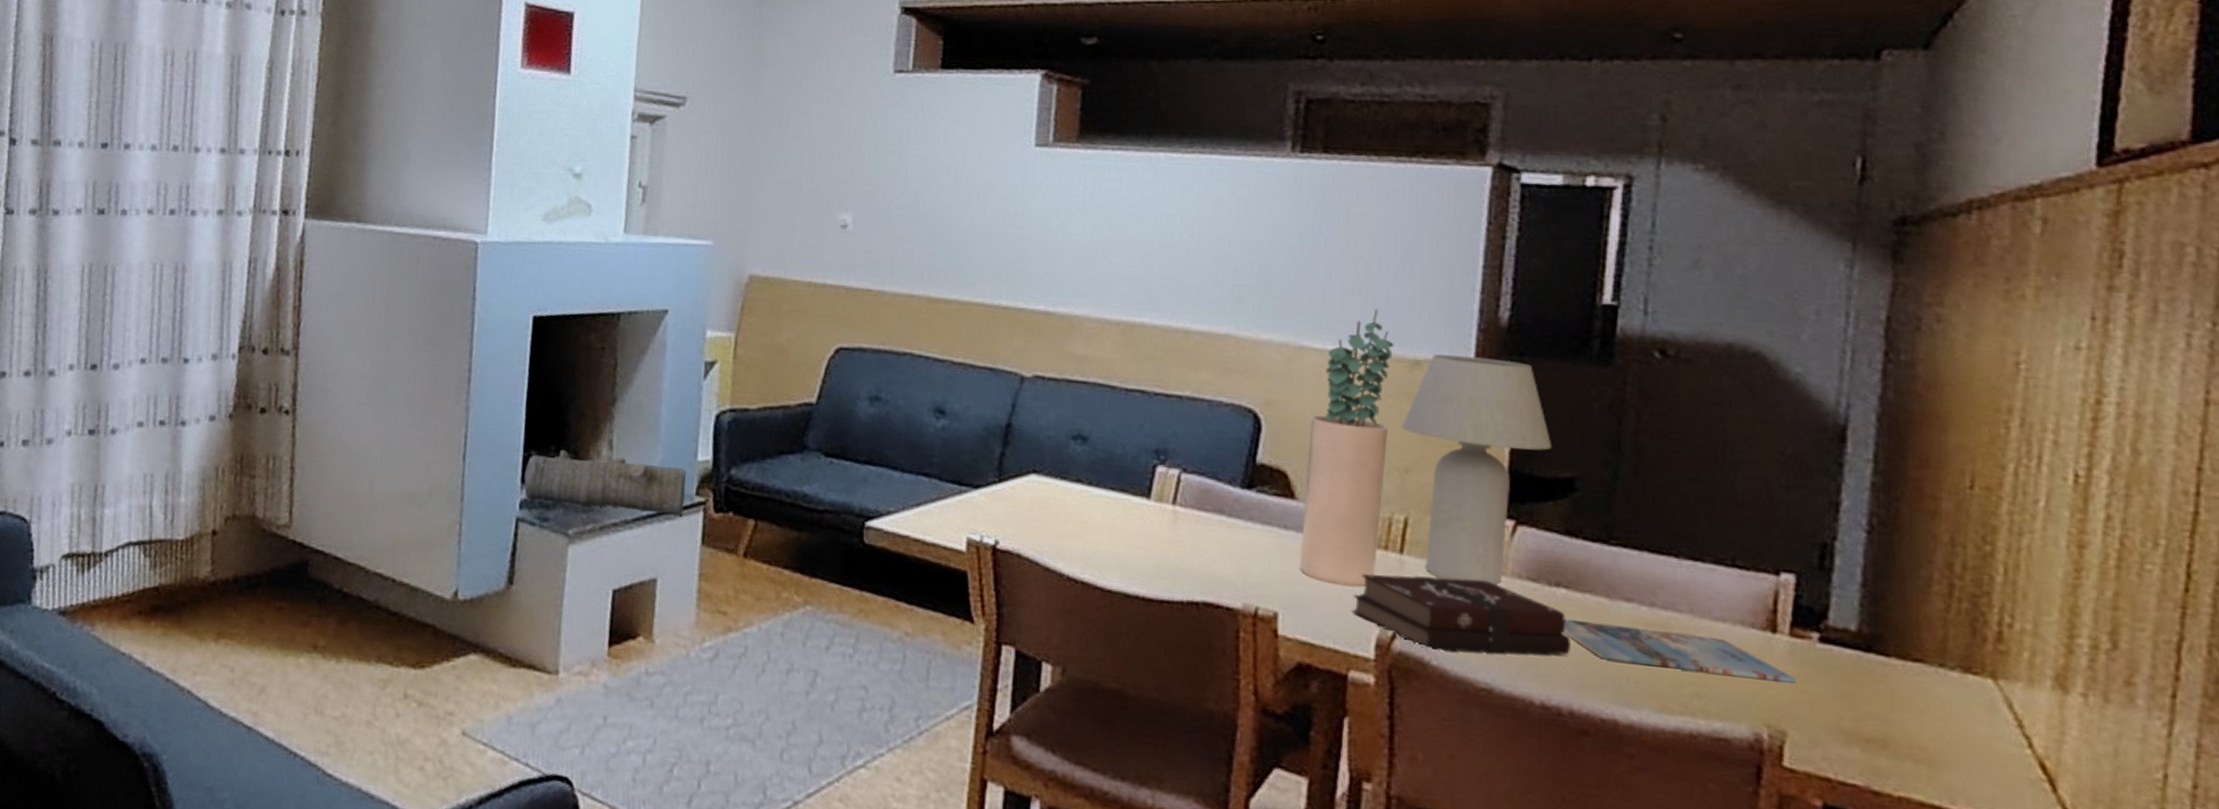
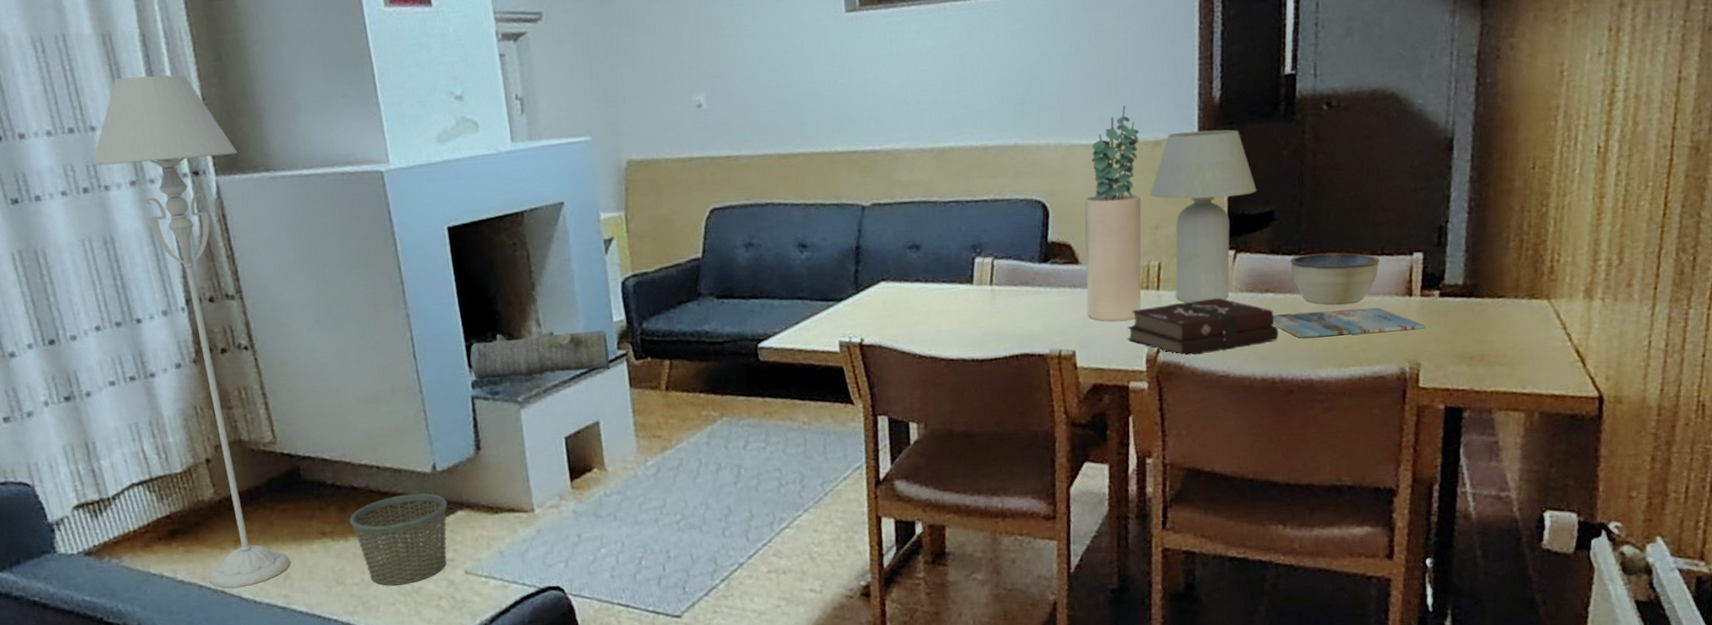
floor lamp: none [178,103,333,692] -> present [92,74,291,588]
basket: none [346,619,461,732] -> present [349,493,448,586]
bowl: none [1594,545,1728,628] -> present [1290,252,1380,306]

